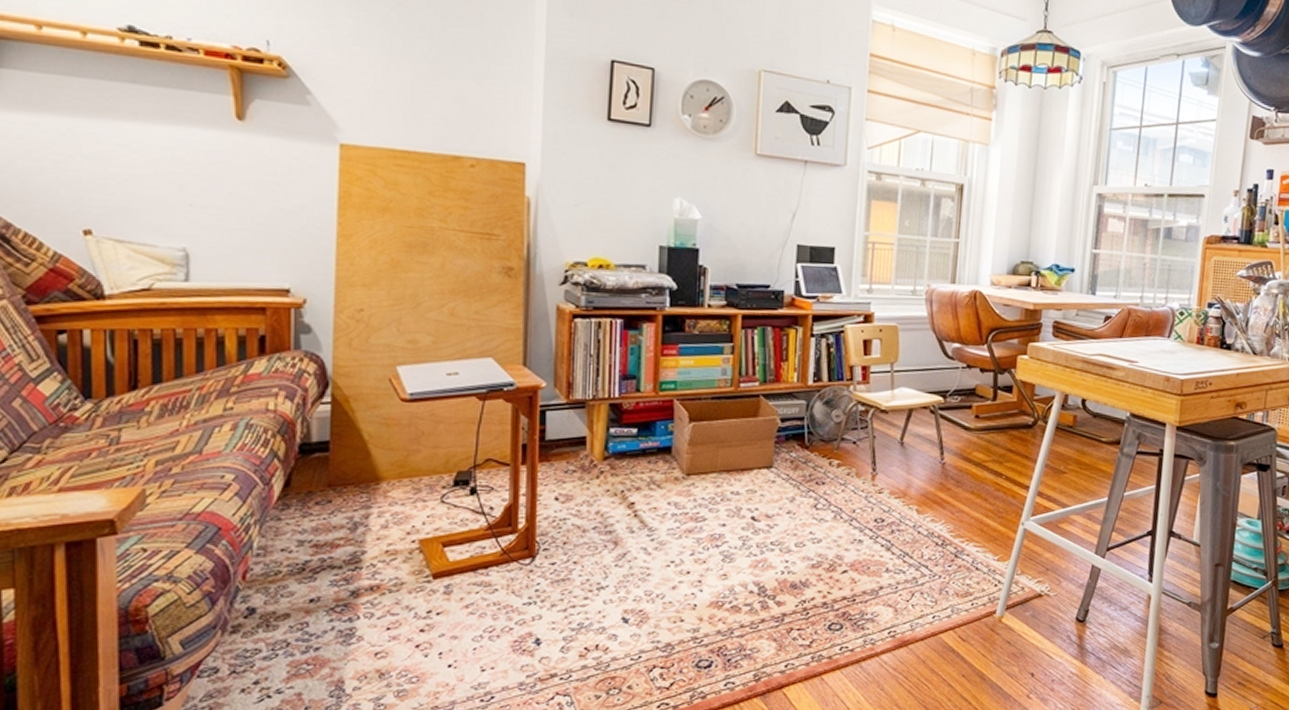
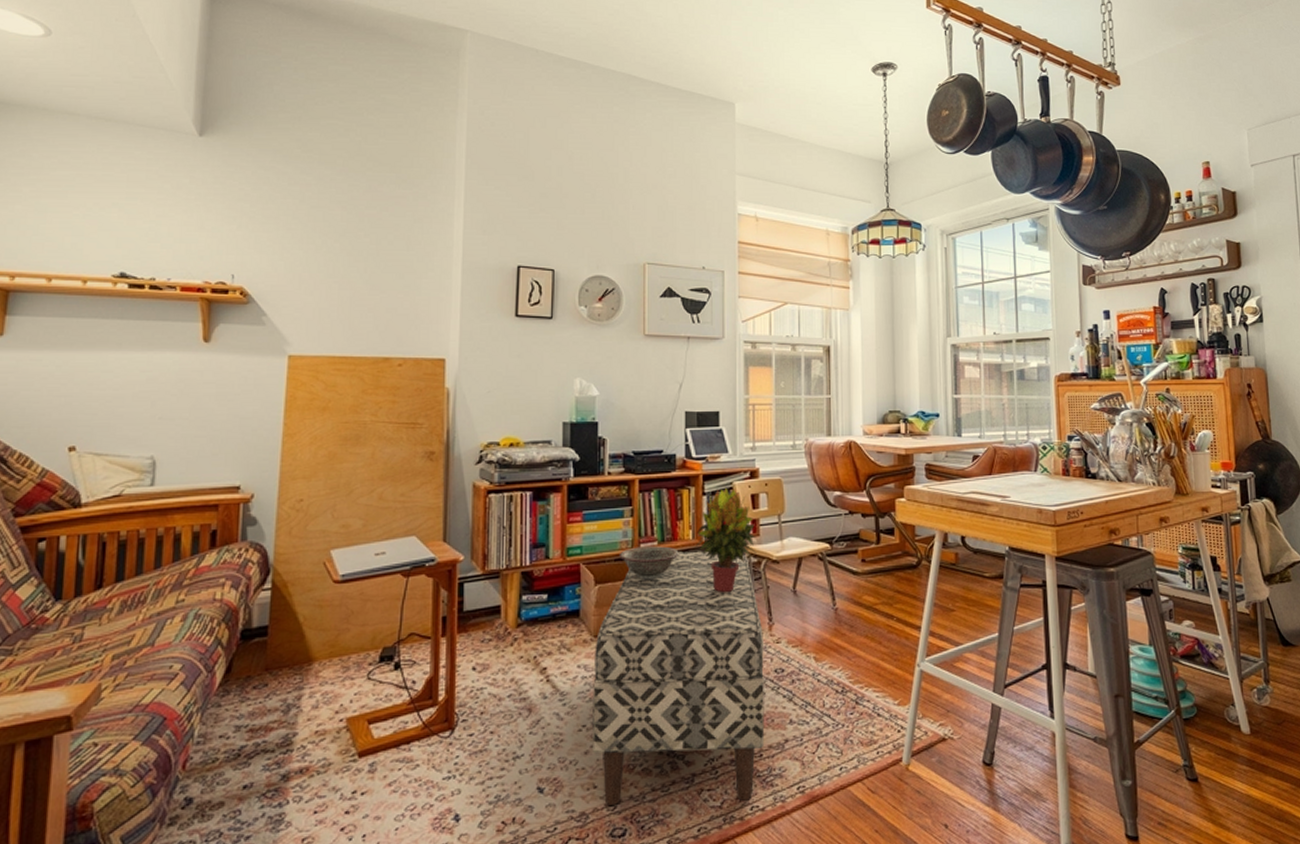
bench: none [680,394,866,641] -> present [592,550,765,807]
decorative bowl: none [716,386,782,421] -> present [619,546,679,580]
potted plant: none [800,330,866,440] -> present [696,487,757,593]

